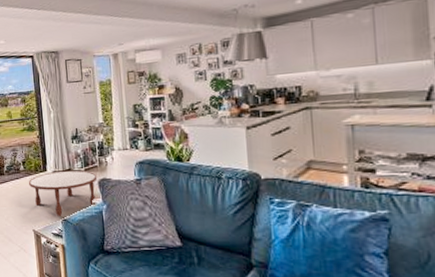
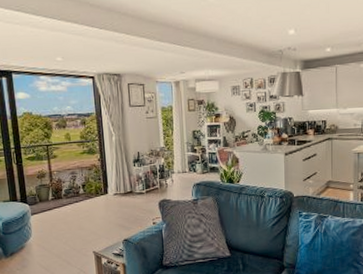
coffee table: present [28,170,98,216] -> none [88,192,158,237]

